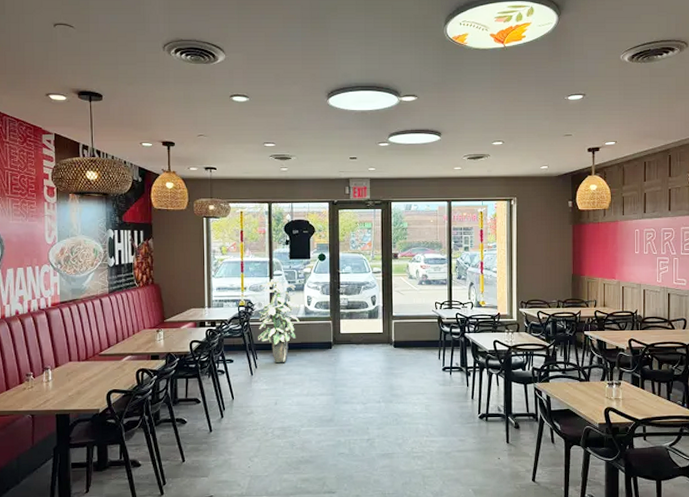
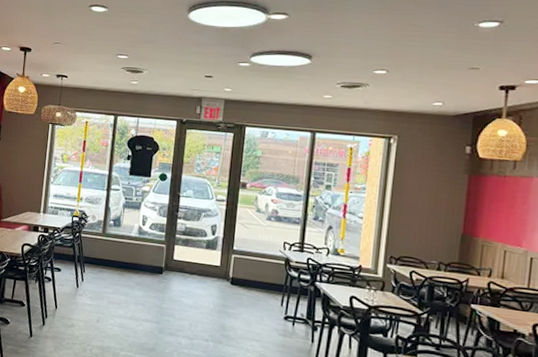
indoor plant: present [258,278,300,362] -> none [88,192,134,280]

